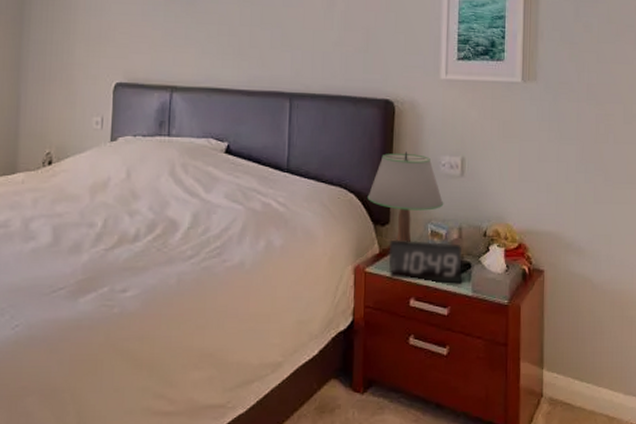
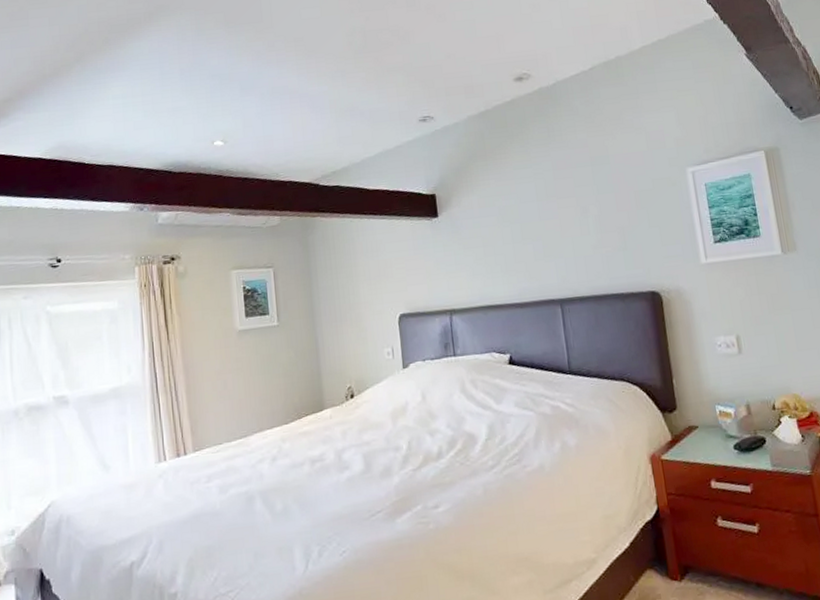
table lamp: present [367,151,444,260] -> none [650,338,727,446]
alarm clock: present [388,239,463,284] -> none [679,420,759,464]

